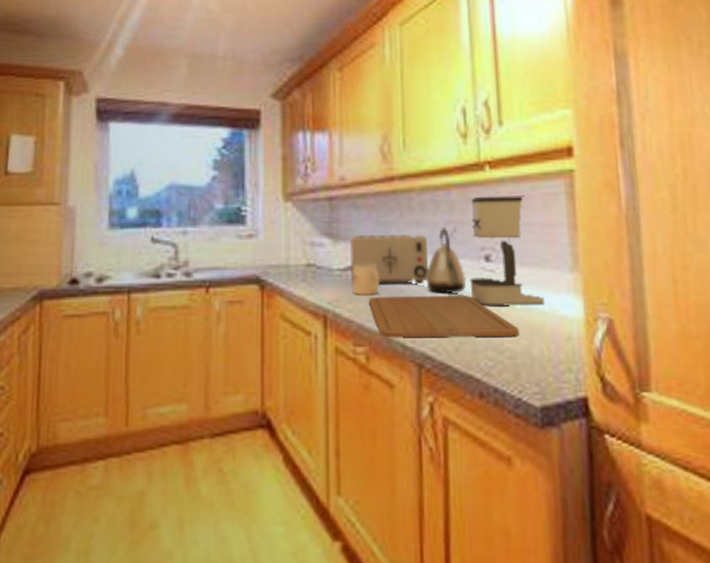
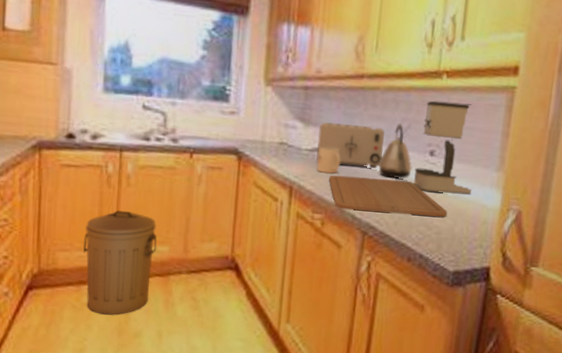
trash can: none [88,363,174,501] -> present [83,209,158,315]

